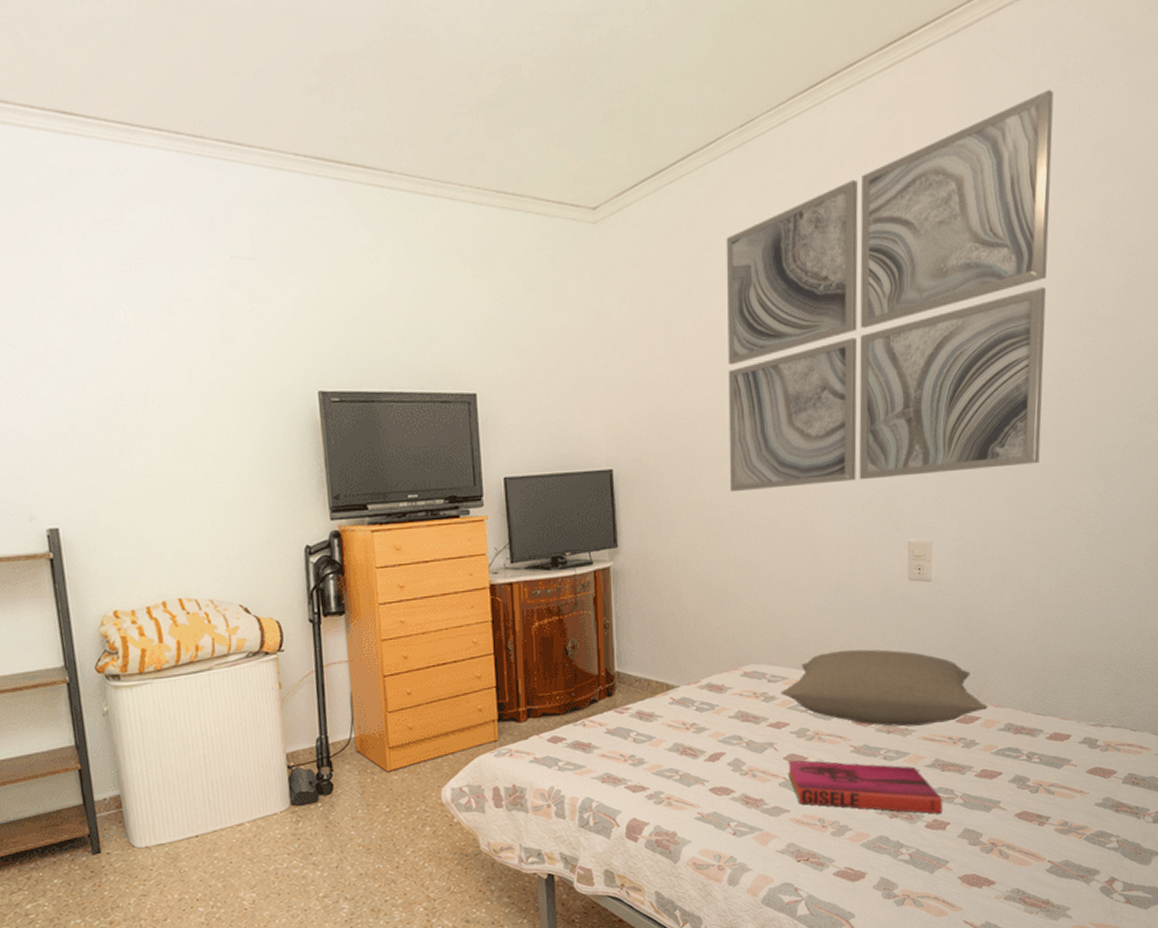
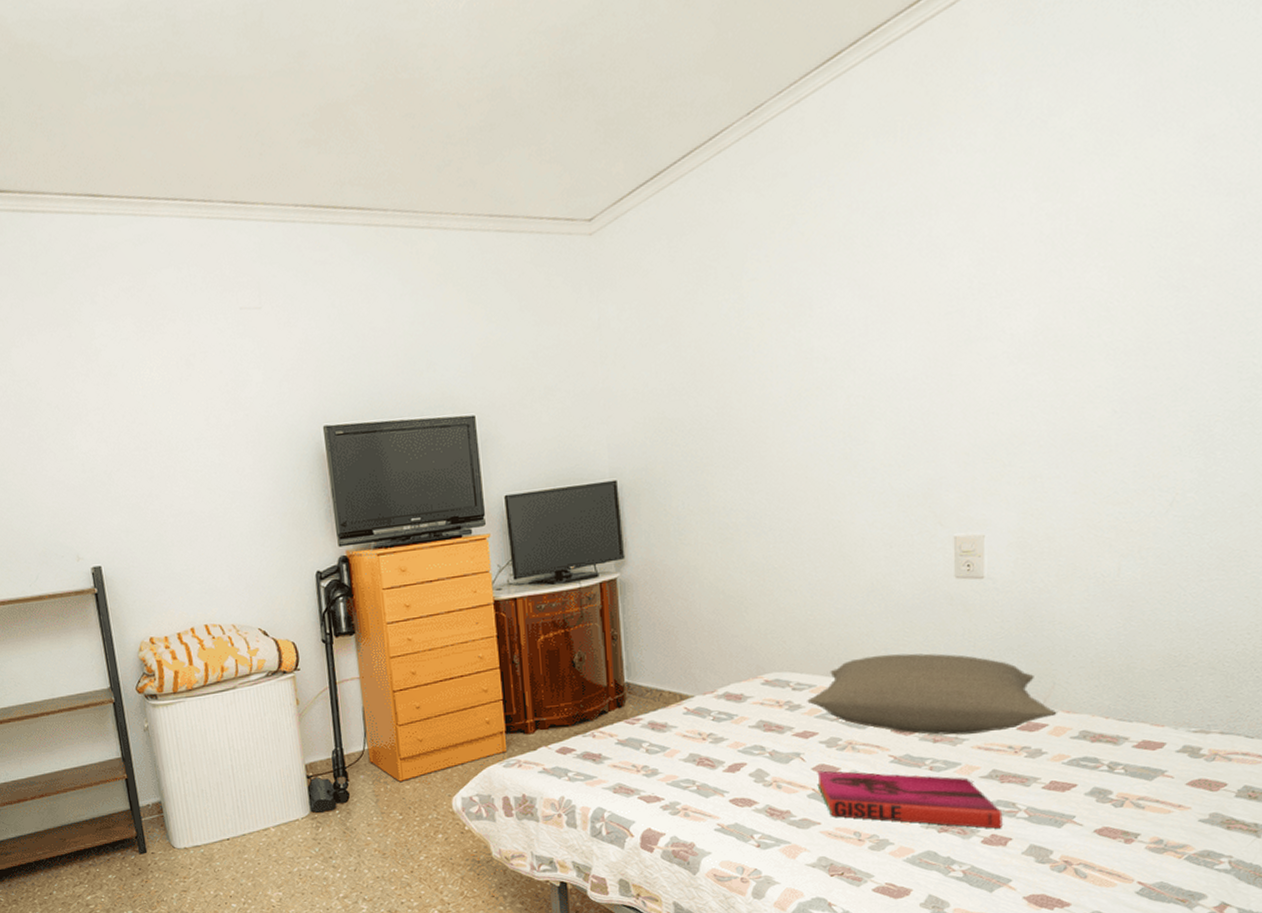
wall art: present [726,89,1054,493] -> none [734,18,1130,496]

